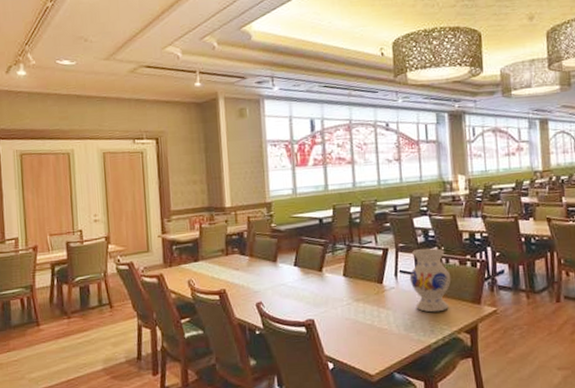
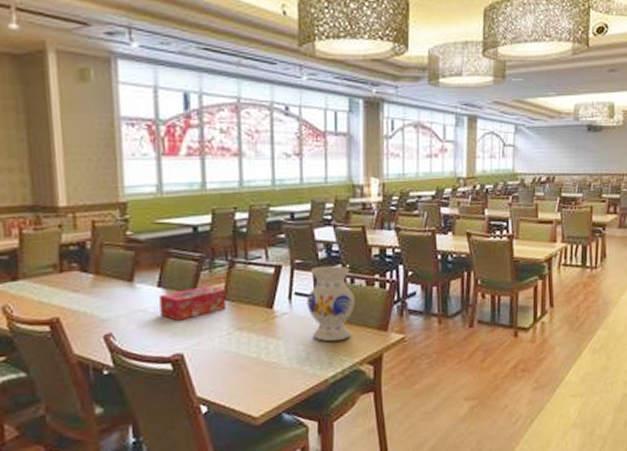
tissue box: none [295,265,346,293] -> present [159,286,227,321]

